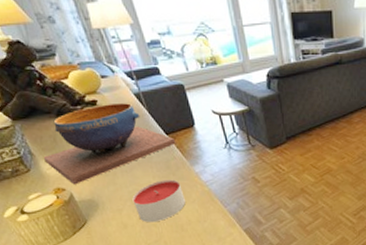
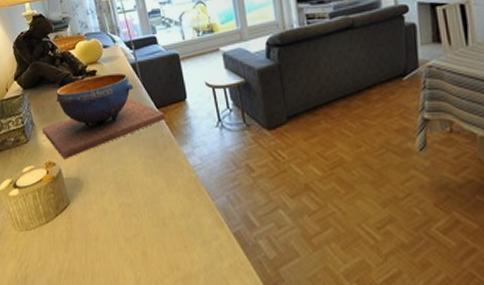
candle: present [132,179,185,223] -> none [116,160,170,212]

